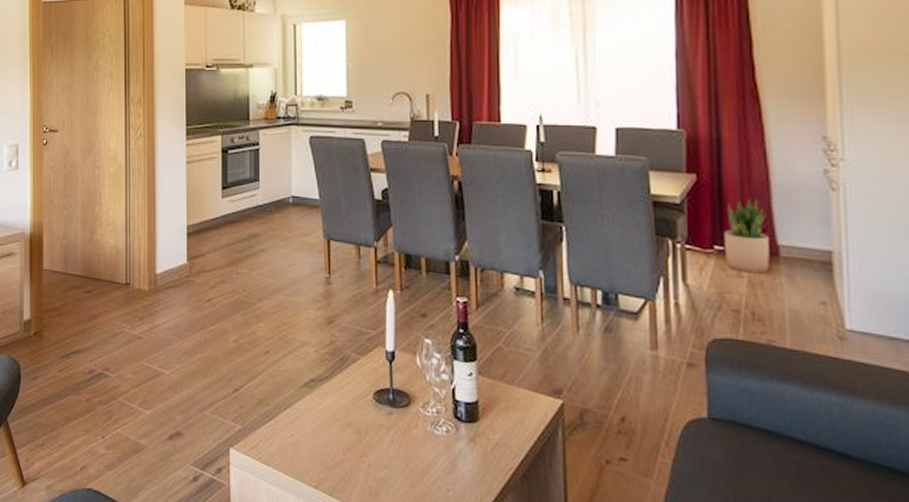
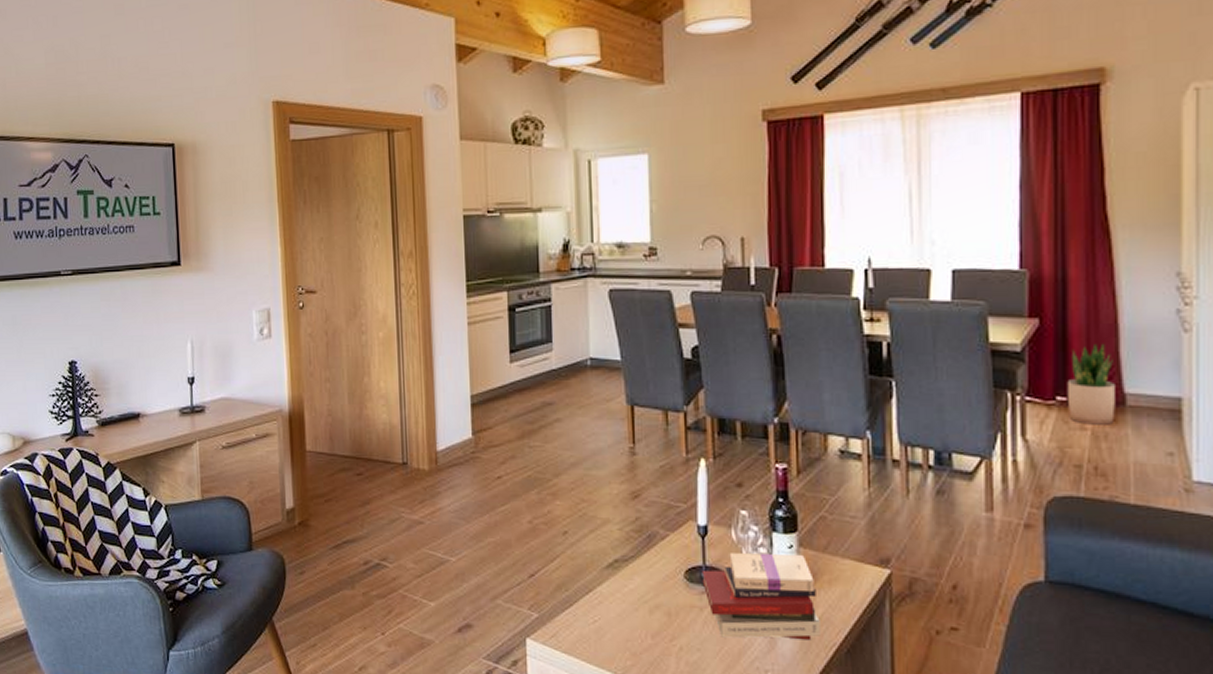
books: none [389,378,499,463] -> present [701,553,822,641]

